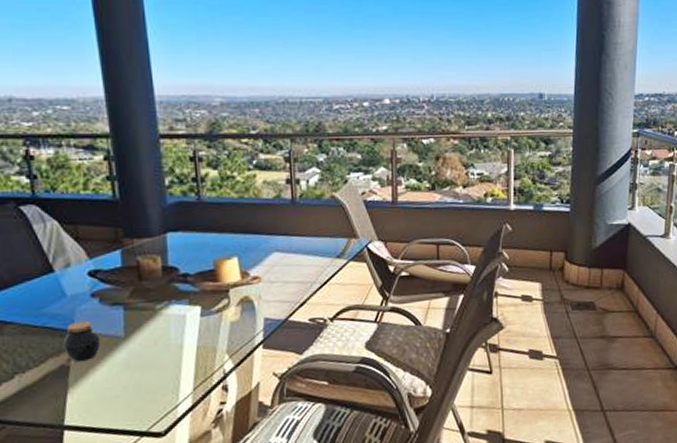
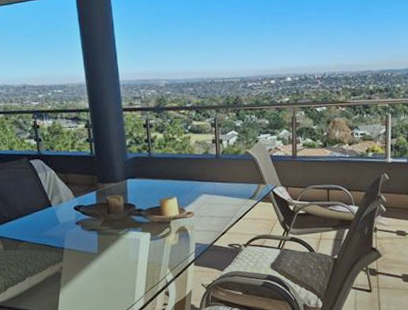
jar: present [63,320,101,362] -> none [57,241,82,270]

